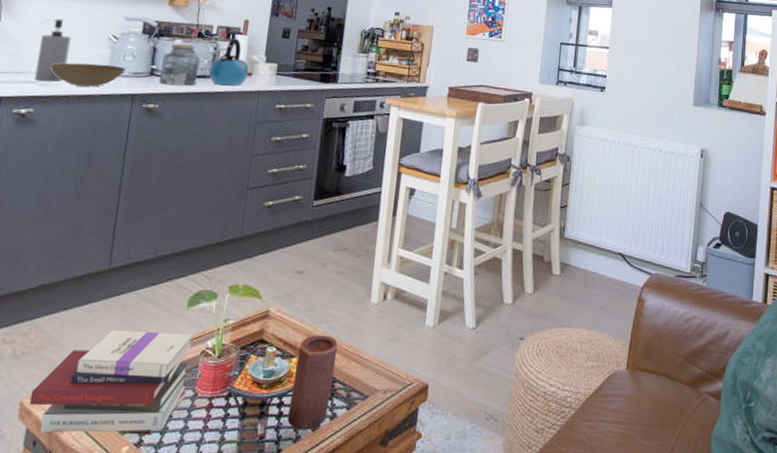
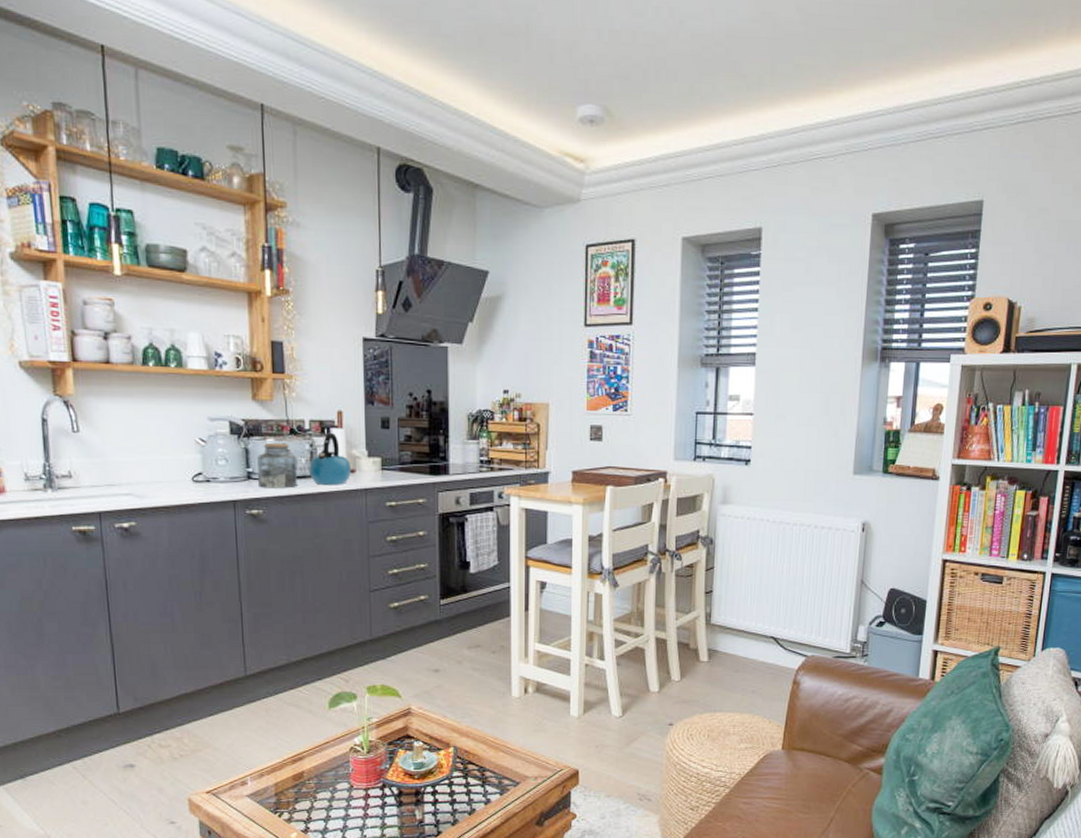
books: present [29,330,193,434] -> none [196,732,343,824]
soap dispenser: present [35,18,71,82] -> none [122,424,159,492]
bowl: present [49,62,126,87] -> none [141,470,221,495]
candle: present [287,335,338,429] -> none [443,729,484,813]

